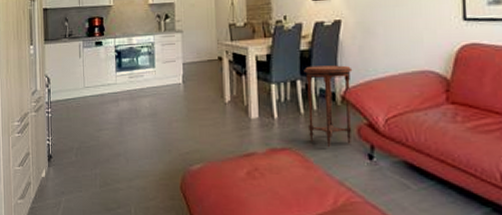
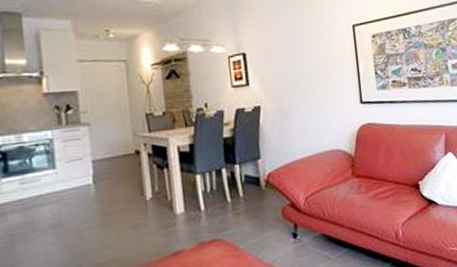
side table: present [304,65,353,148] -> none [228,150,277,233]

